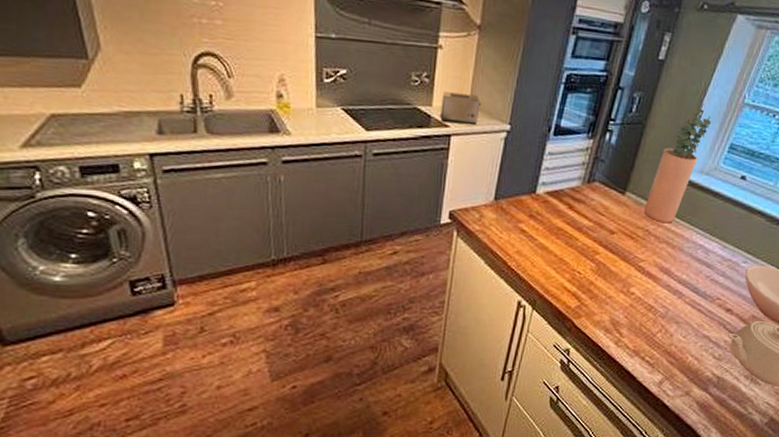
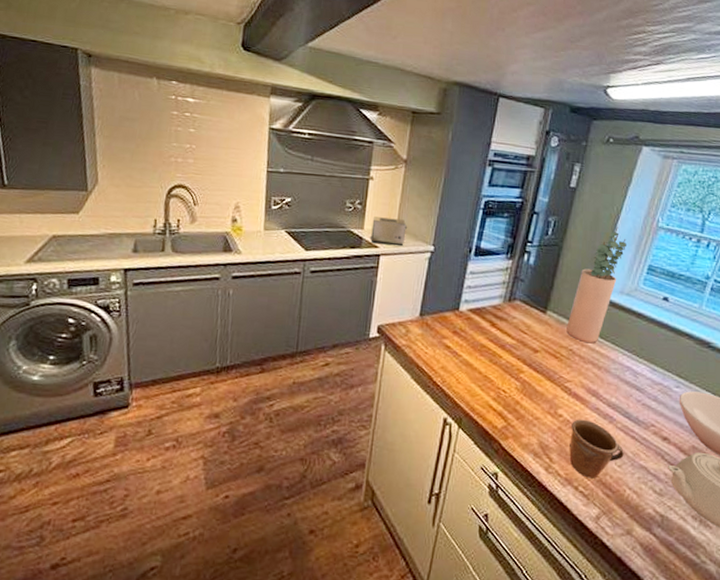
mug: none [639,296,690,349] -> present [569,419,624,479]

